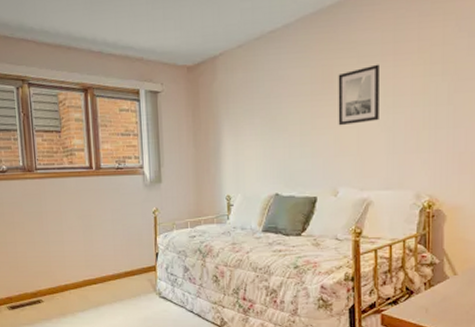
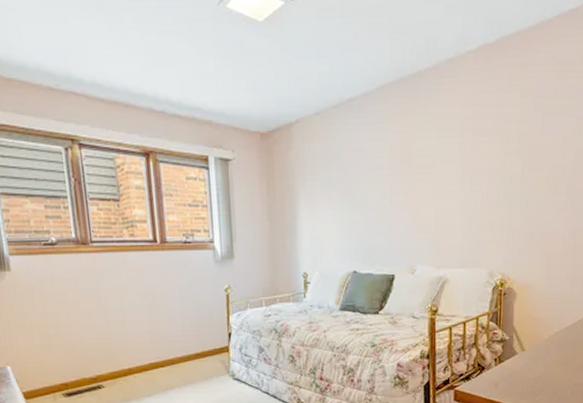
wall art: present [338,64,379,126] -> none [417,140,458,202]

